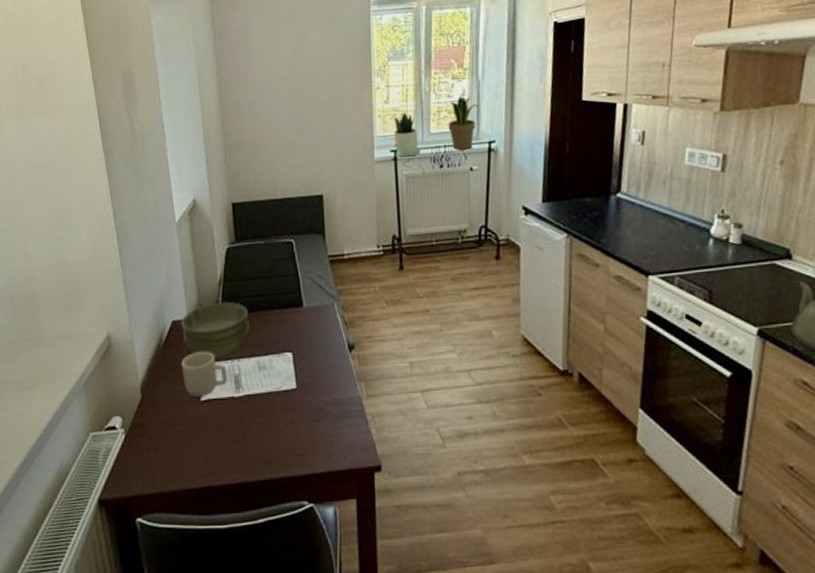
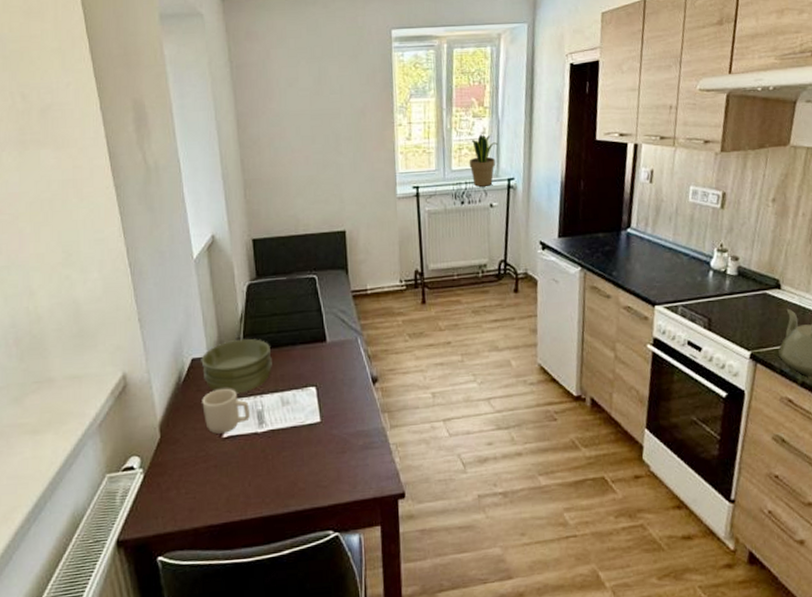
planter: present [393,112,421,157] -> none [415,149,443,194]

